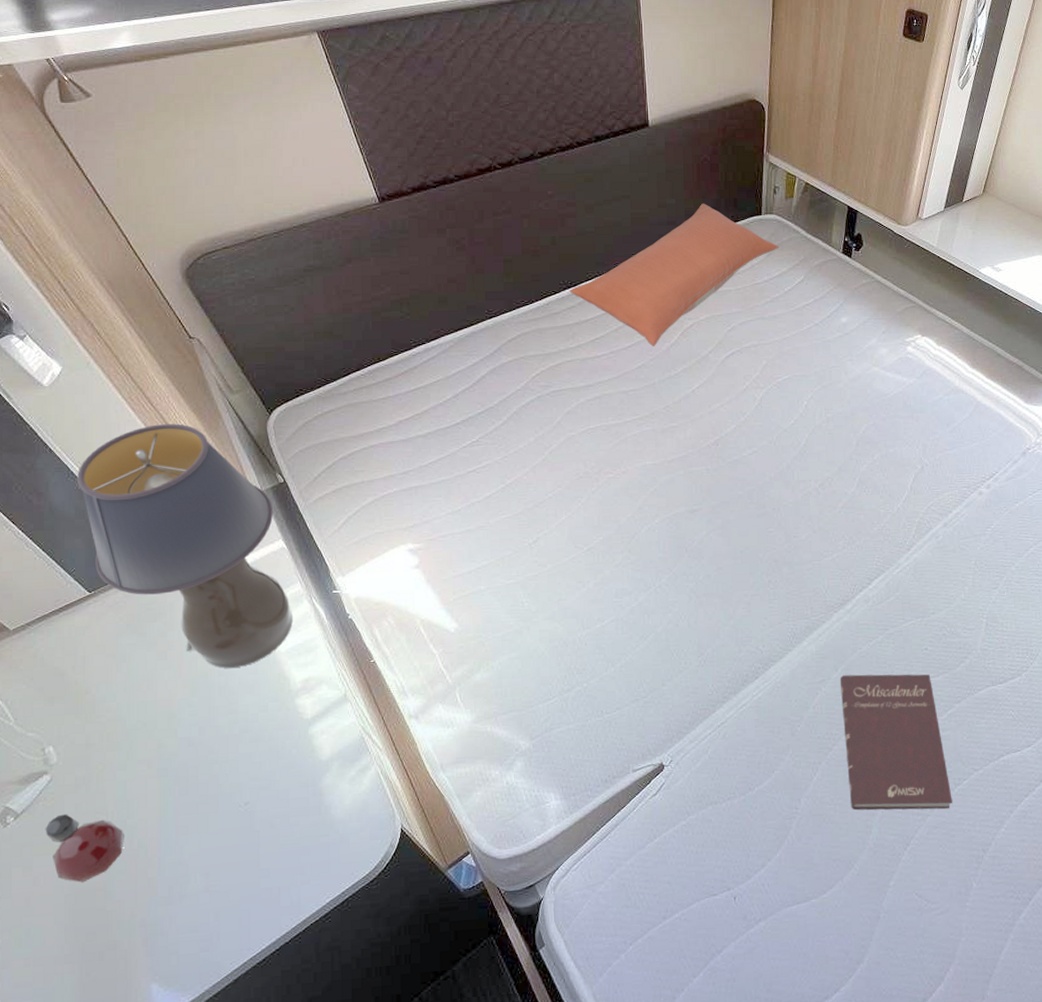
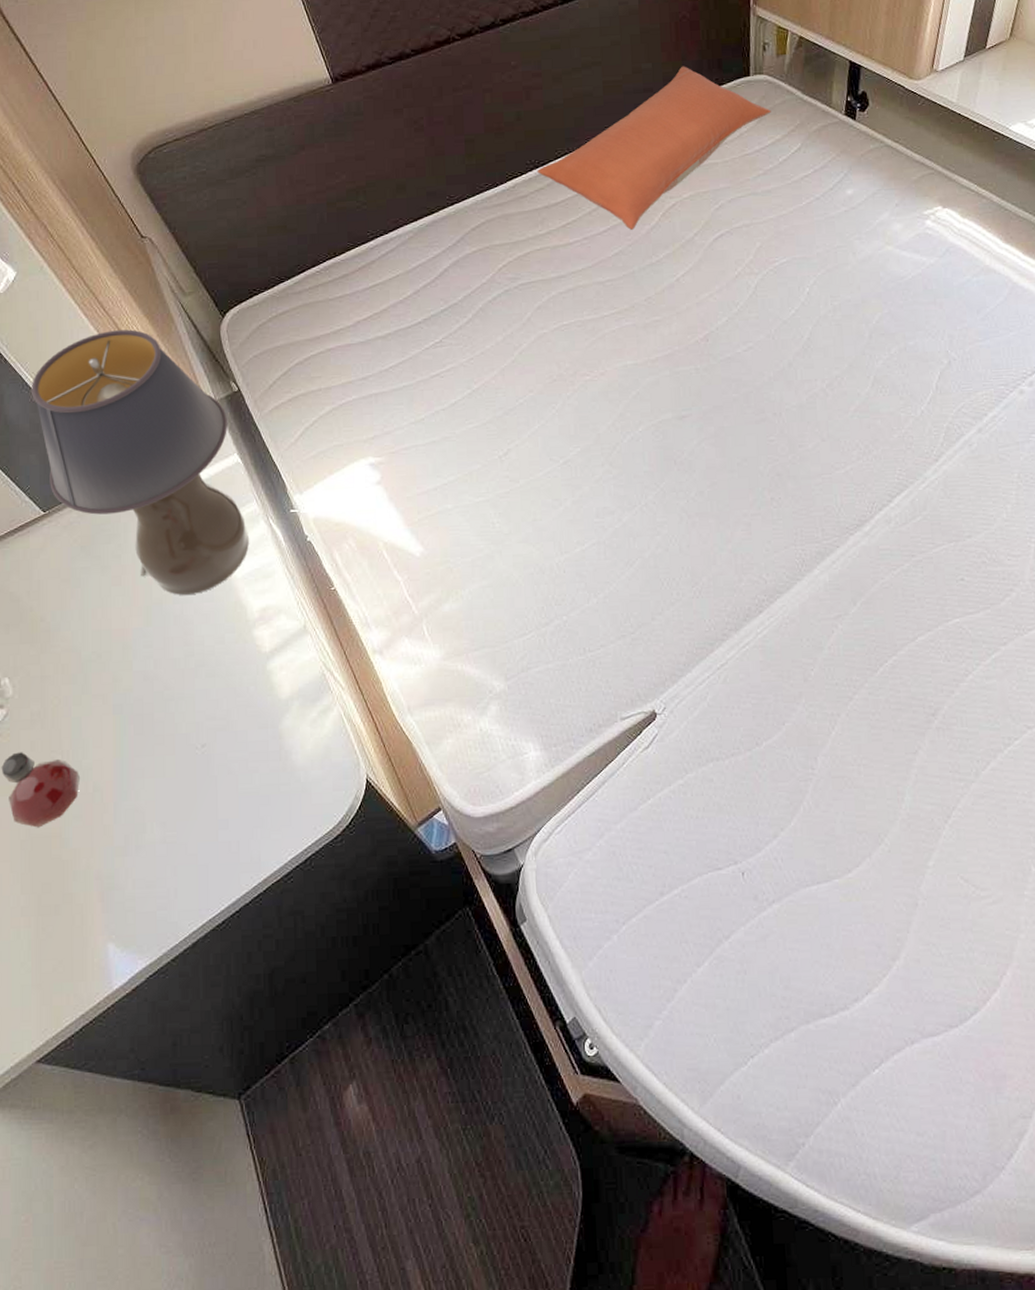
book: present [840,674,952,810] -> none [859,609,1002,775]

